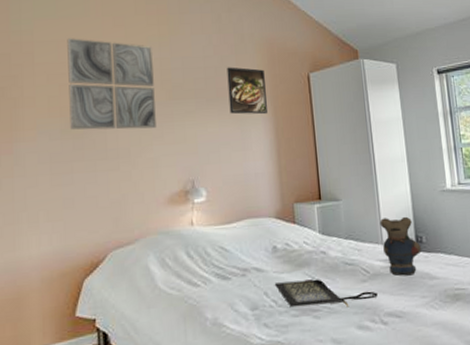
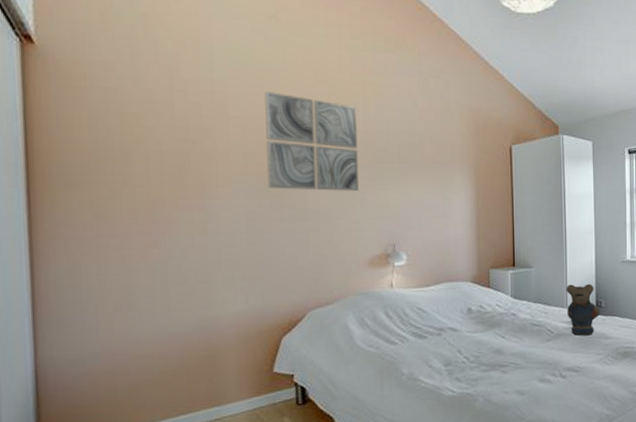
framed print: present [227,67,267,115] -> none [432,134,469,183]
clutch bag: present [275,279,378,308] -> none [468,338,559,364]

